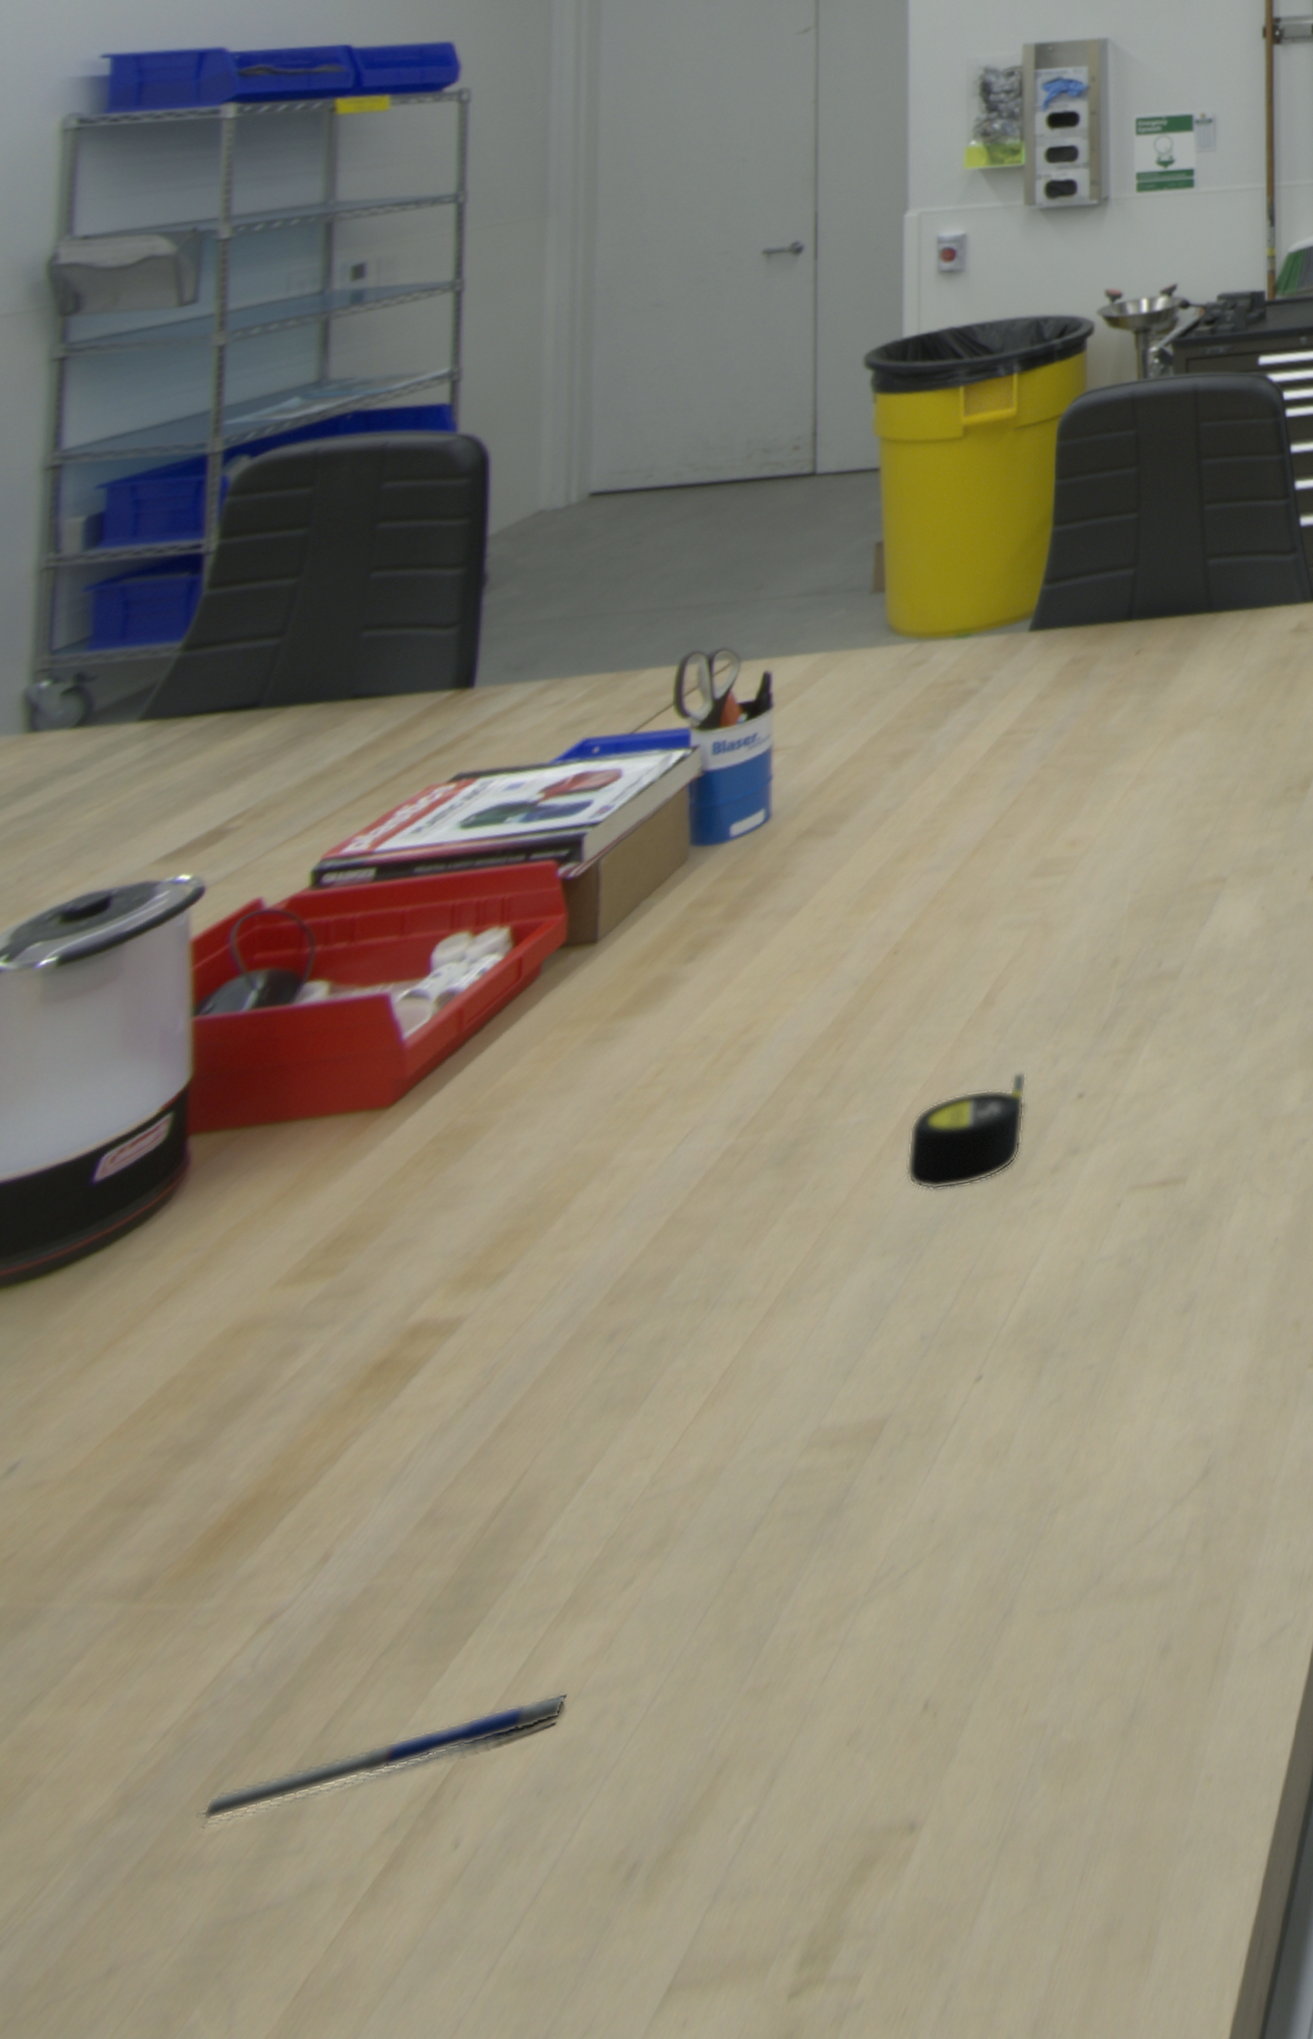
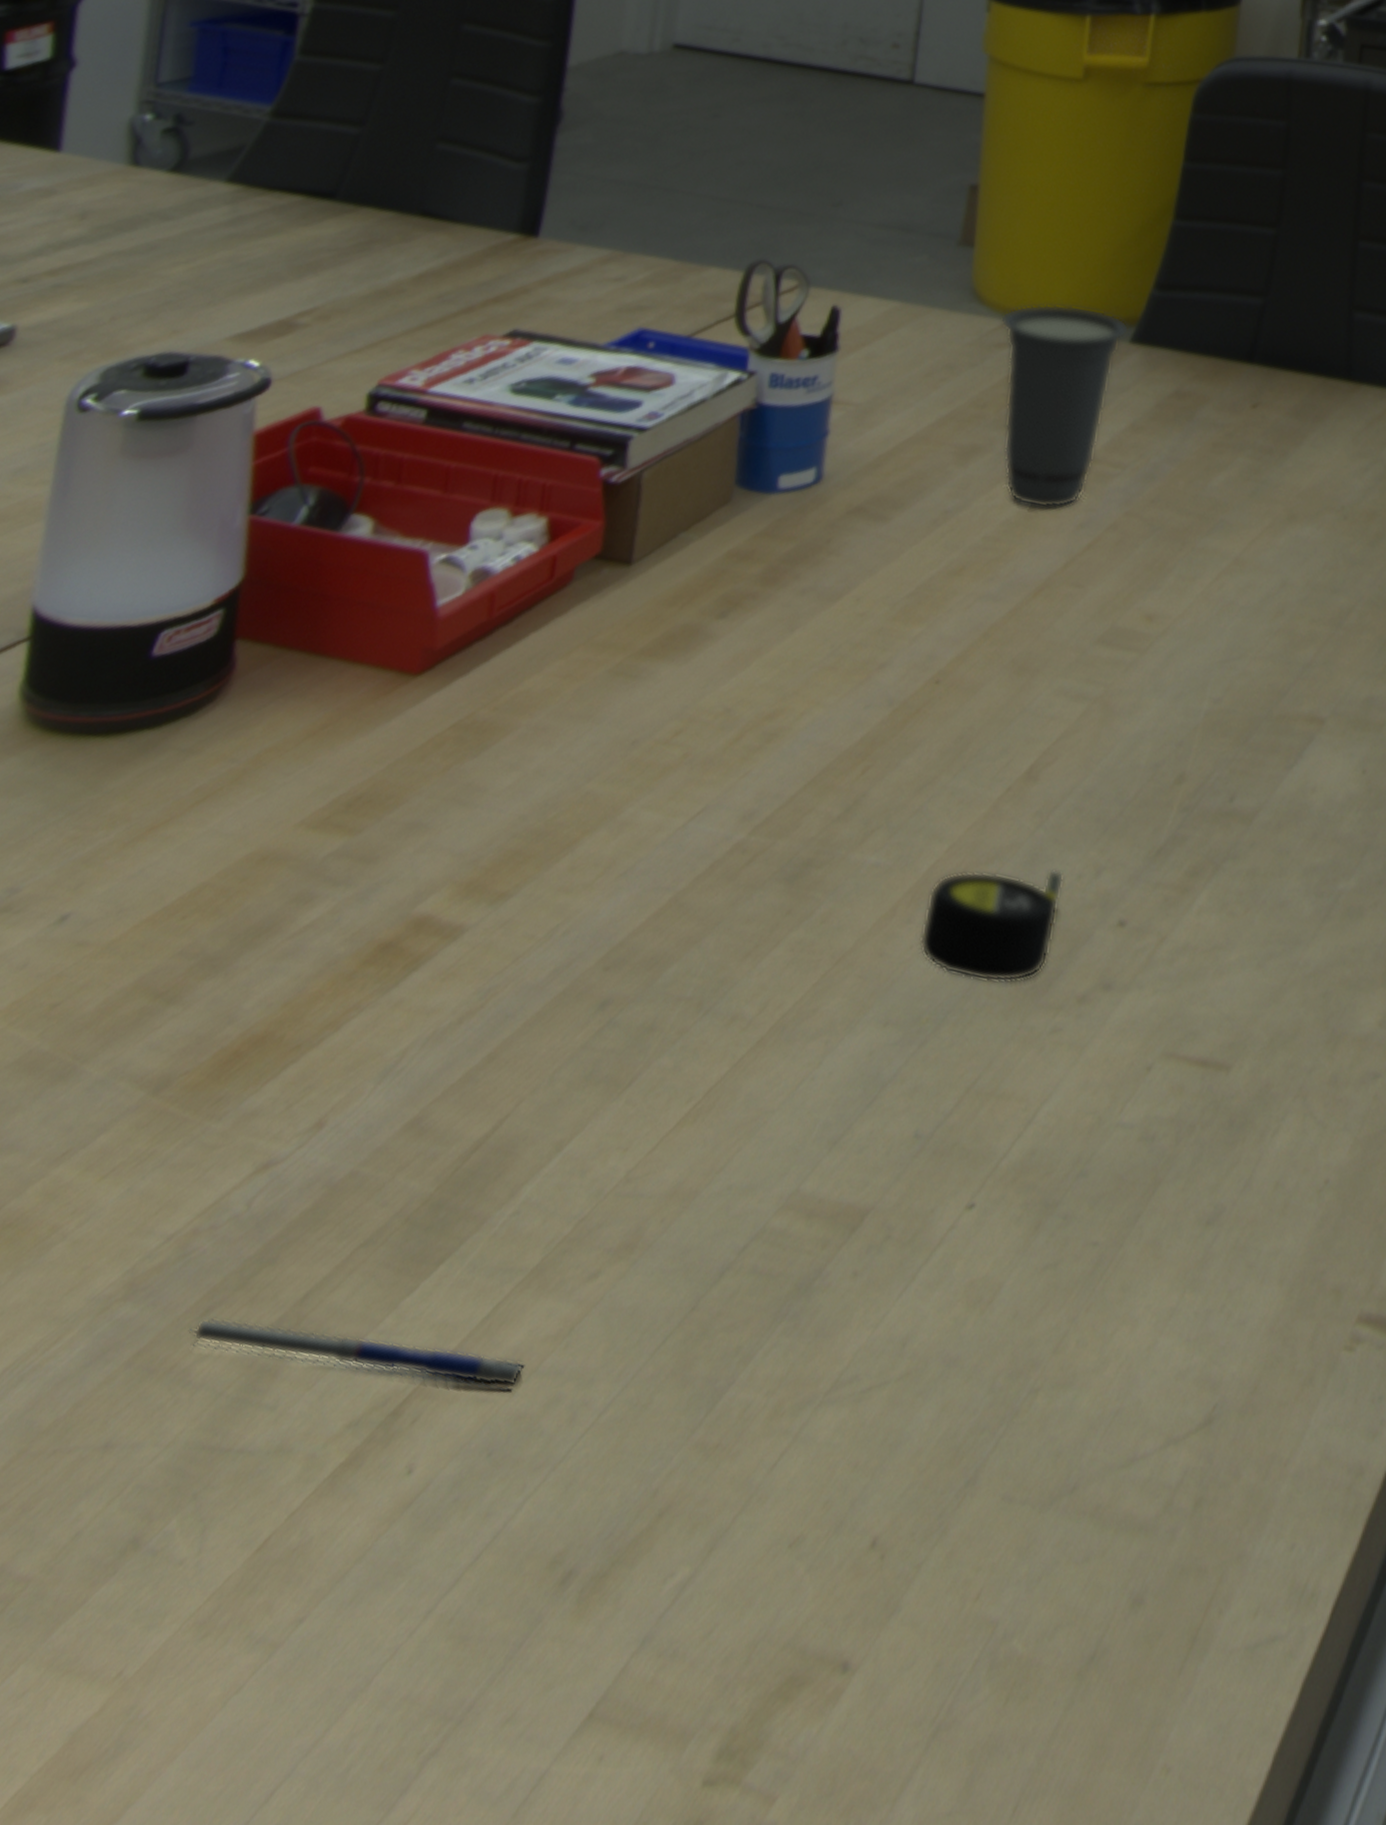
cup: none [916,612,1027,786] -> present [1001,303,1130,510]

